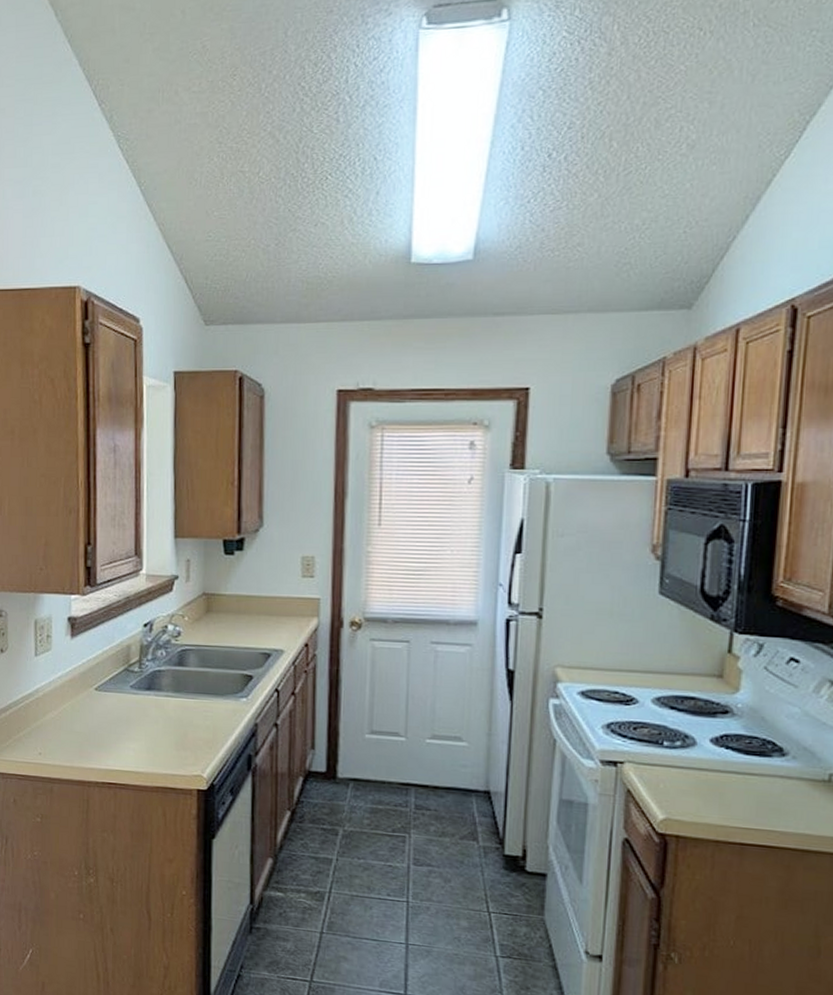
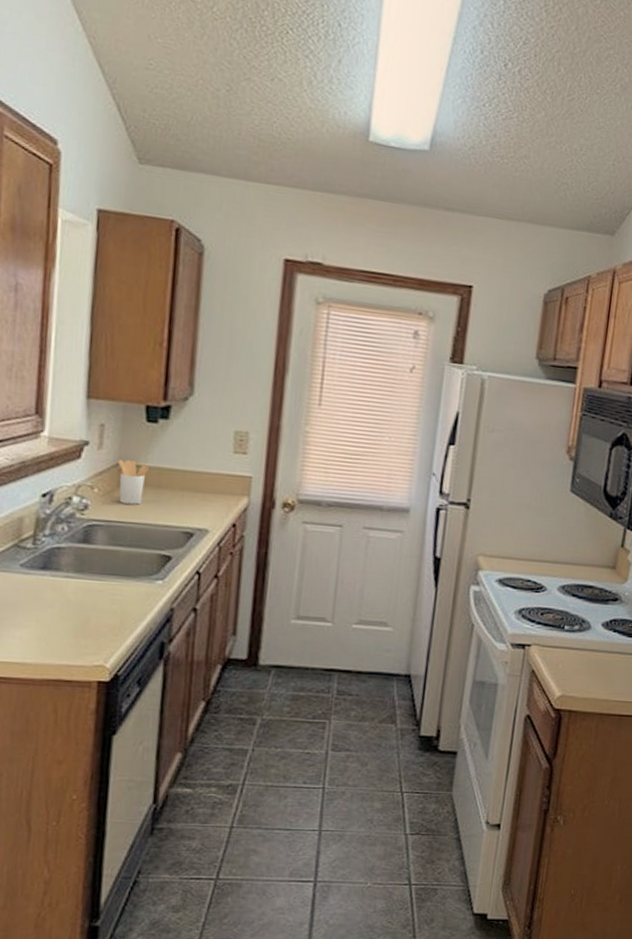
utensil holder: none [203,590,229,630] -> present [118,459,149,505]

